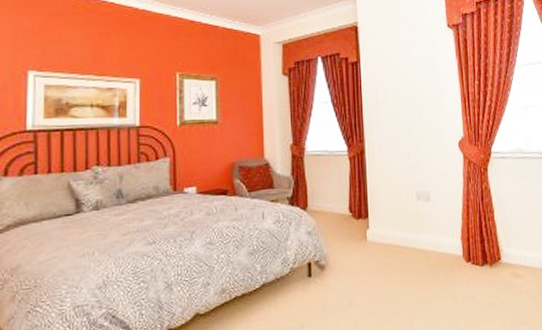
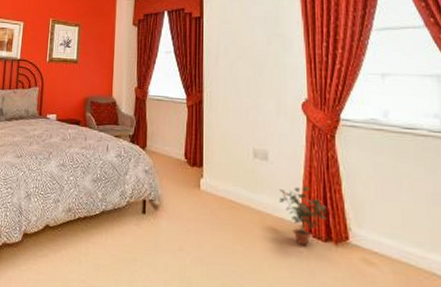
potted plant: none [441,219,483,274] -> present [279,186,328,246]

